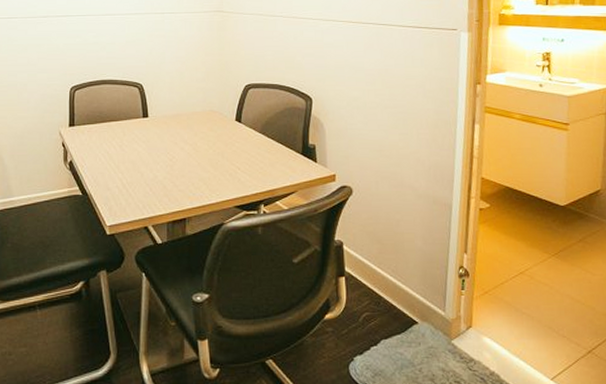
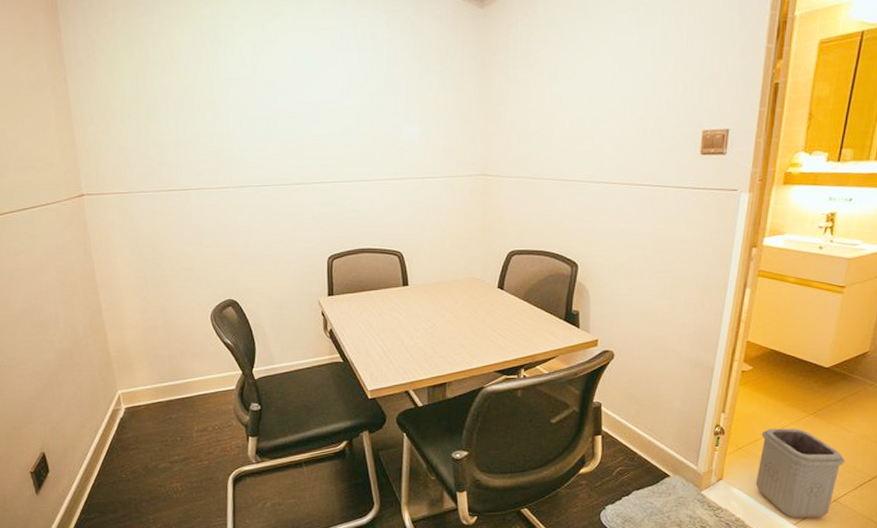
trash bin: none [506,271,594,372] -> present [755,428,845,518]

